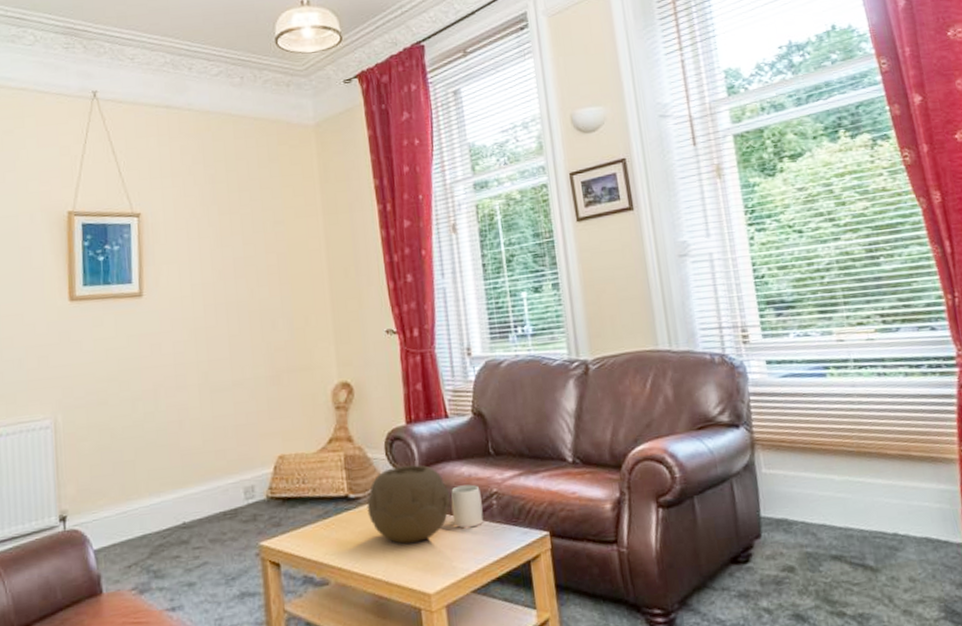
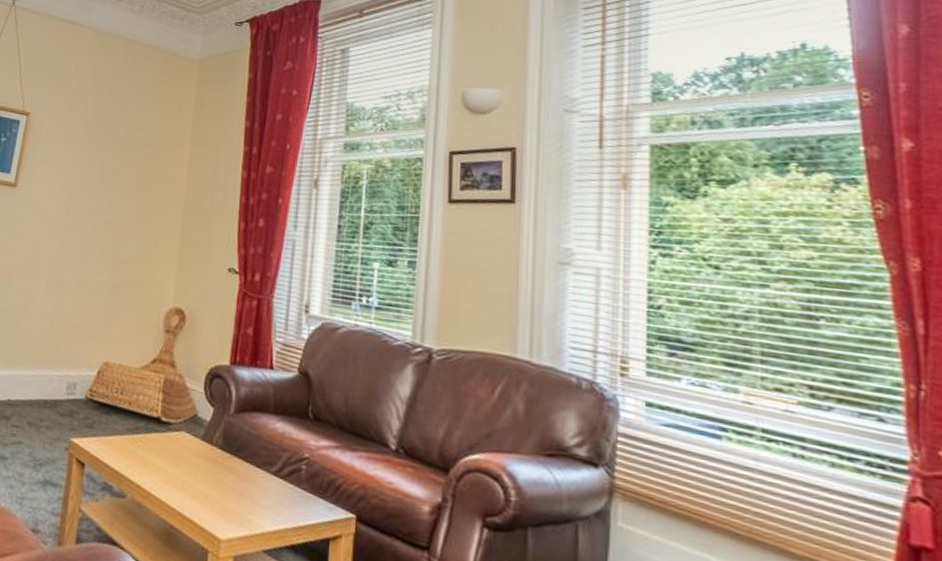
decorative bowl: present [366,464,451,544] -> none [175,403,260,485]
mug: present [450,484,484,529] -> none [257,440,292,487]

